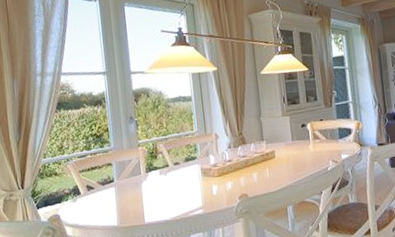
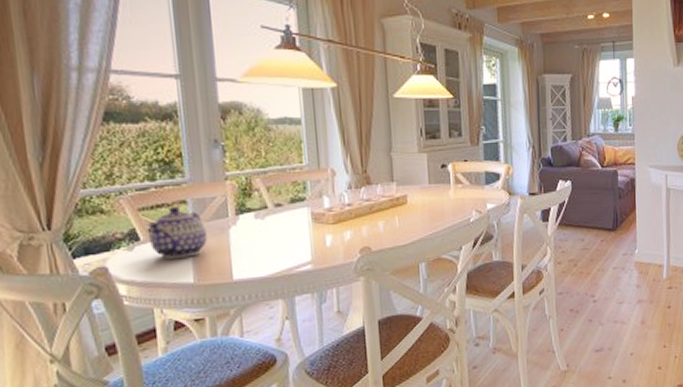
teapot: none [86,168,126,208] -> present [148,206,207,259]

